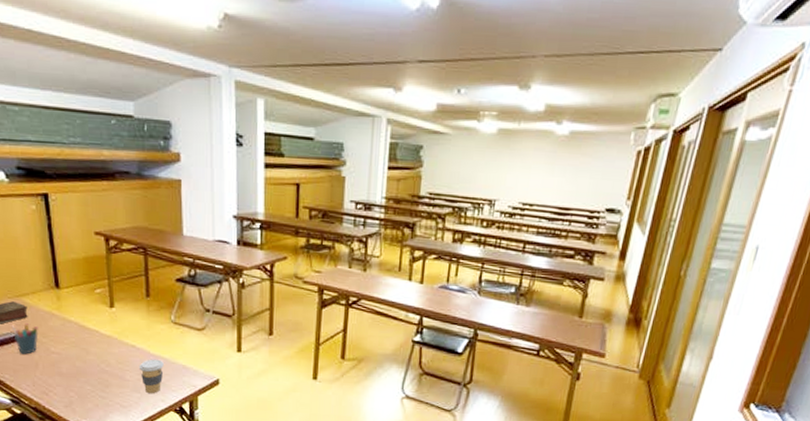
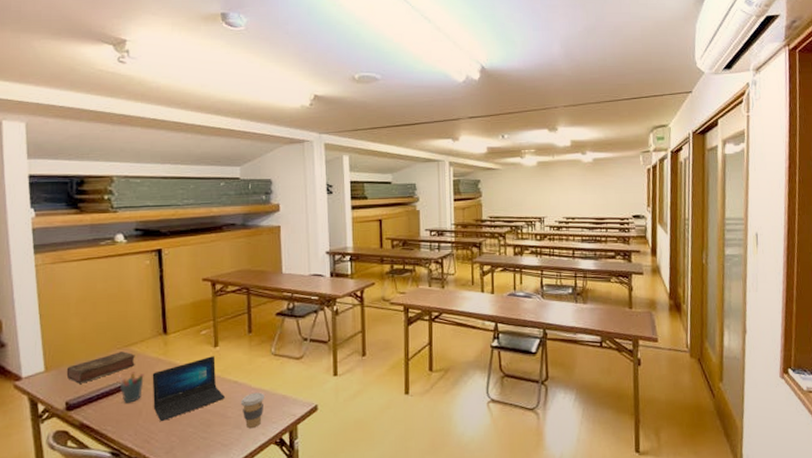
laptop: none [46,317,122,377] -> present [152,356,225,422]

